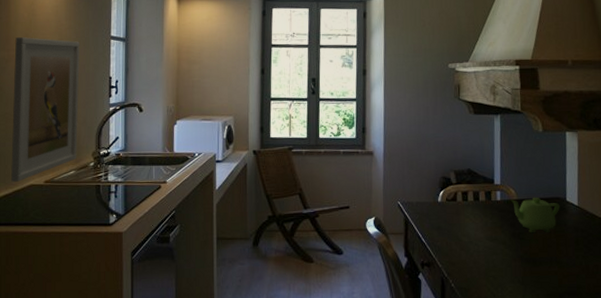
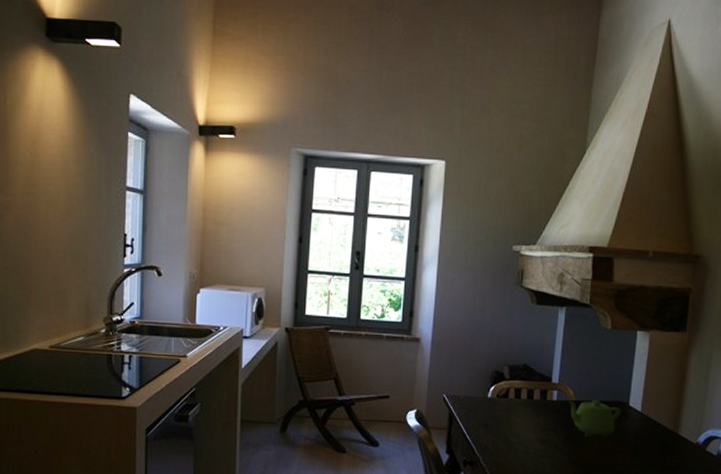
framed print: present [11,36,80,182] -> none [12,179,90,345]

